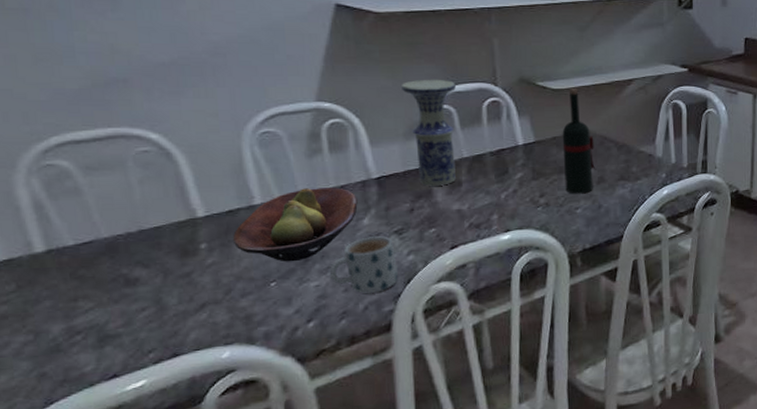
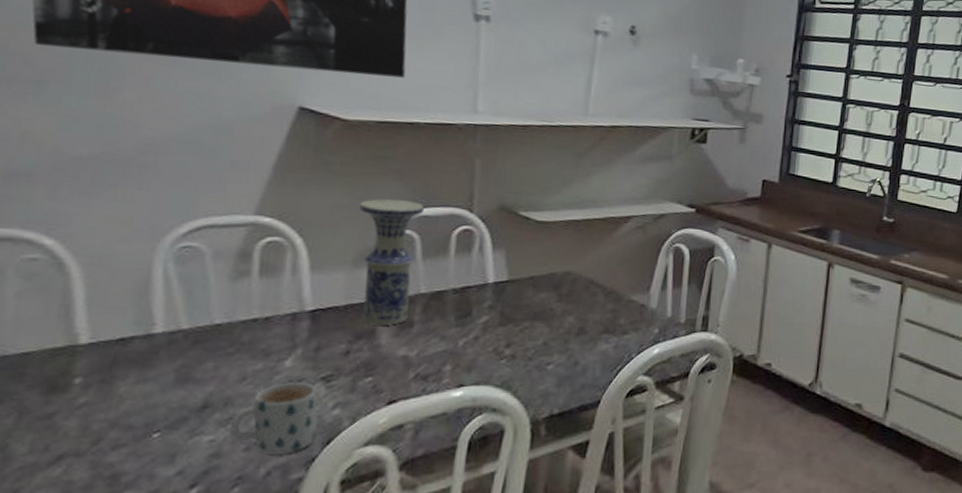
fruit bowl: present [232,187,358,262] -> none [116,317,283,408]
wine bottle: present [562,88,596,194] -> none [537,222,579,347]

